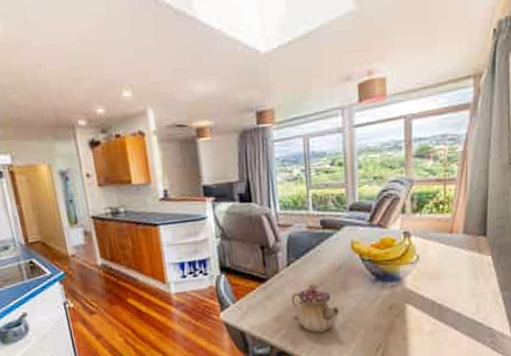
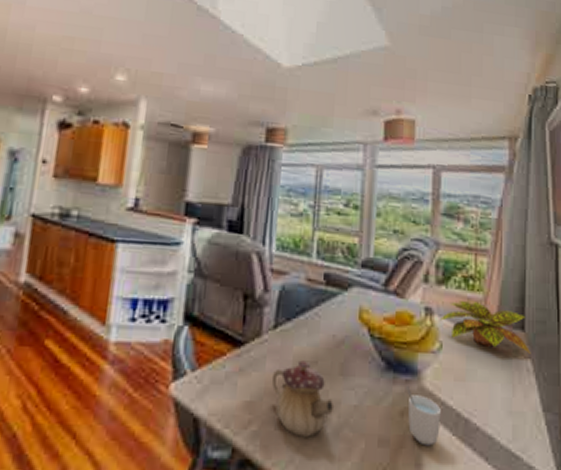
cup: none [392,289,420,326] -> present [406,386,441,446]
plant: none [416,221,492,253] -> present [440,301,531,354]

